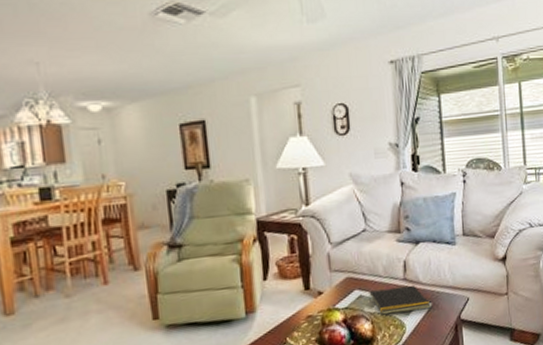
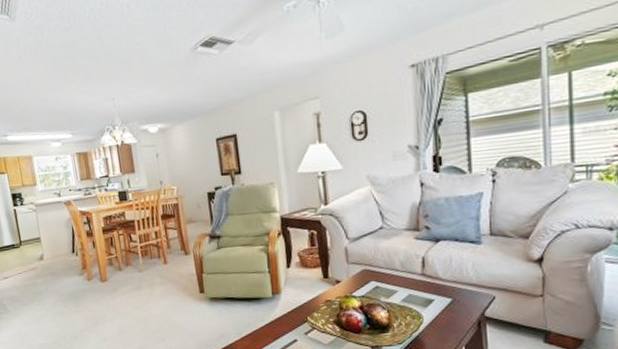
notepad: present [369,285,431,315] -> none [385,280,451,306]

